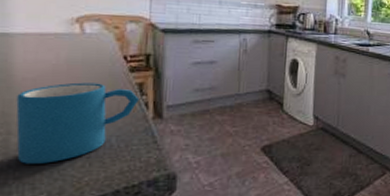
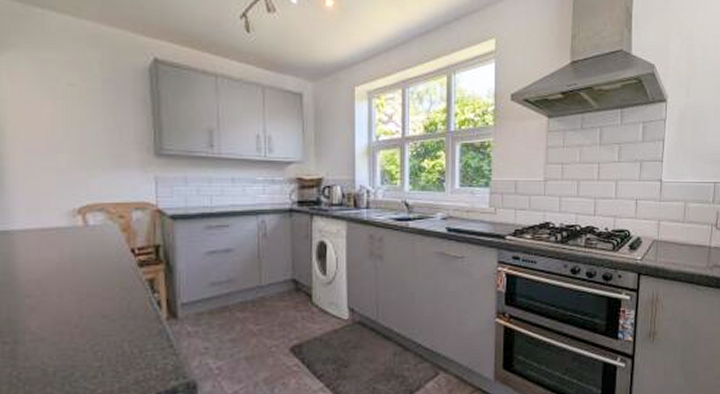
mug: present [16,82,139,164] -> none [22,281,150,376]

